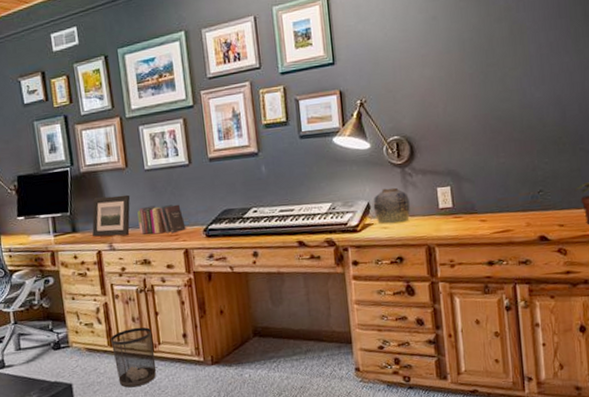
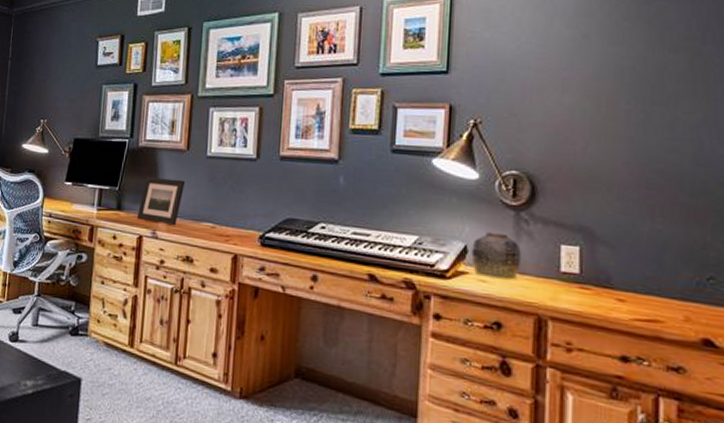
waste bin: present [110,327,157,388] -> none [131,331,179,402]
books: present [137,204,186,235] -> none [188,197,240,234]

